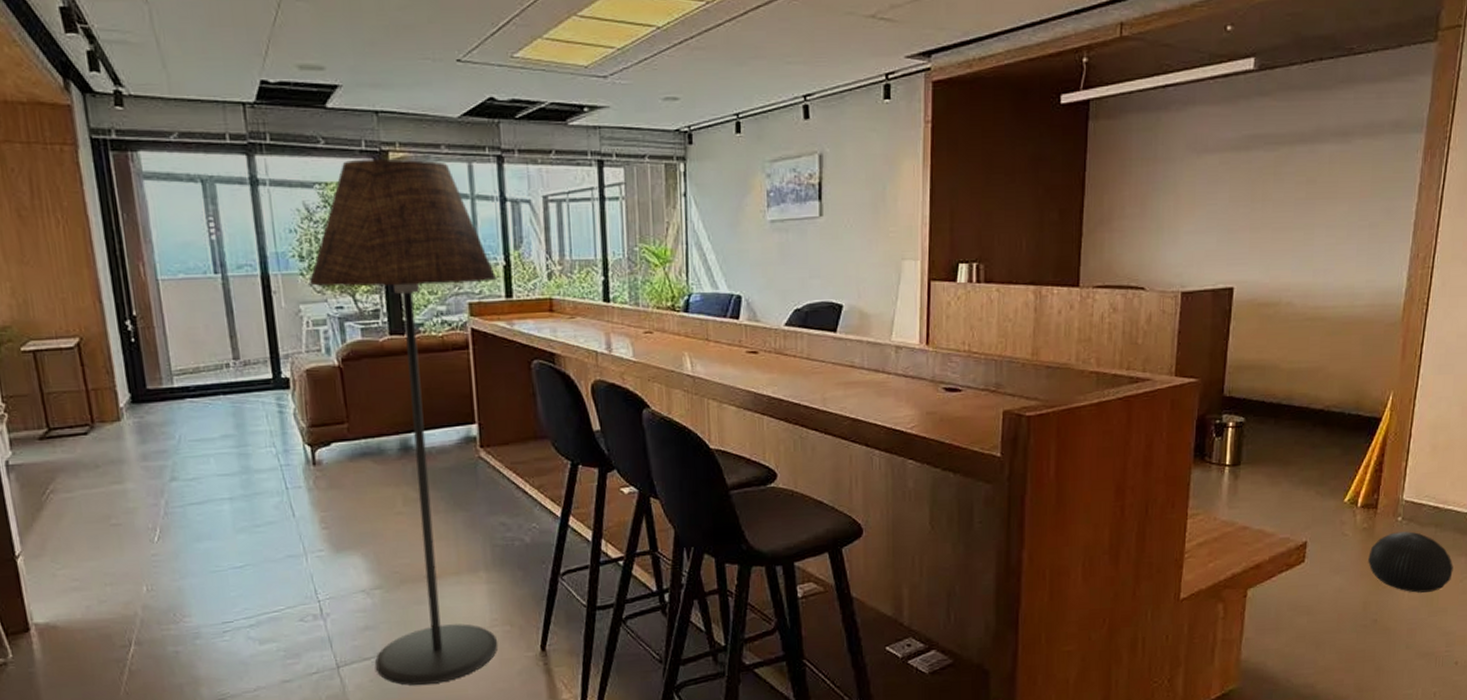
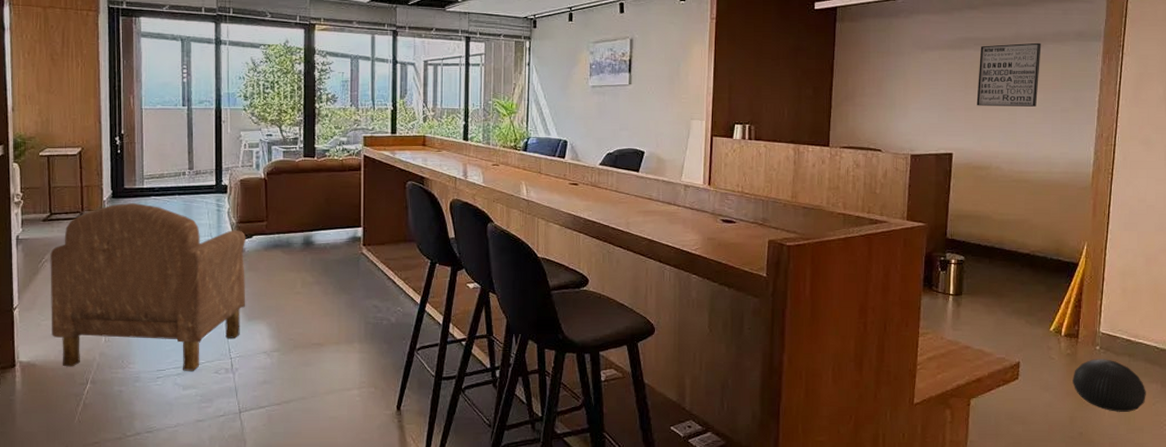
armchair: none [55,408,332,627] -> present [50,203,246,371]
floor lamp: present [309,158,498,685] -> none [249,29,386,431]
wall art: none [1265,137,1349,225] -> present [976,42,1042,107]

